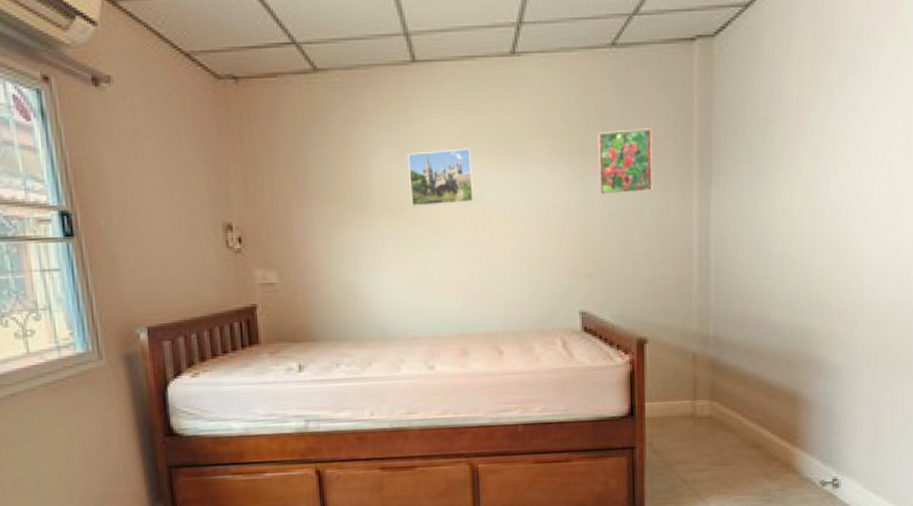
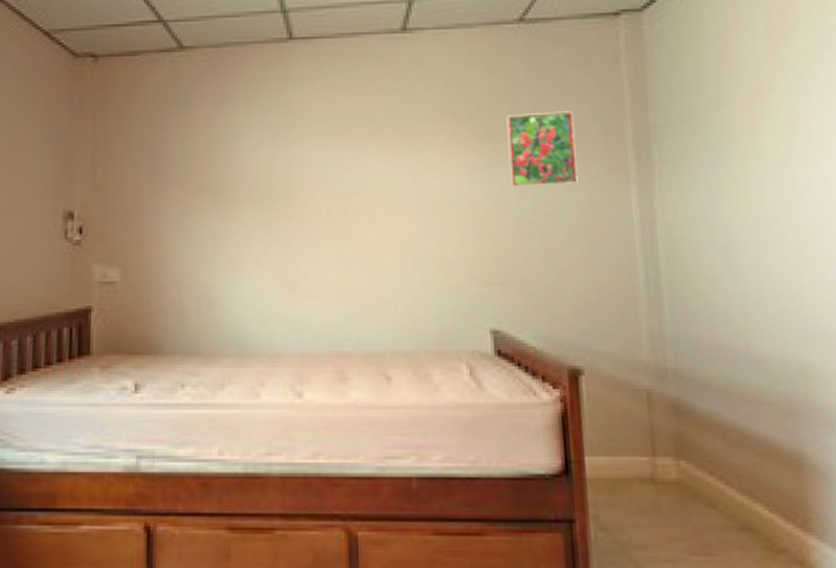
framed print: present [407,148,473,207] -> none [279,131,356,197]

